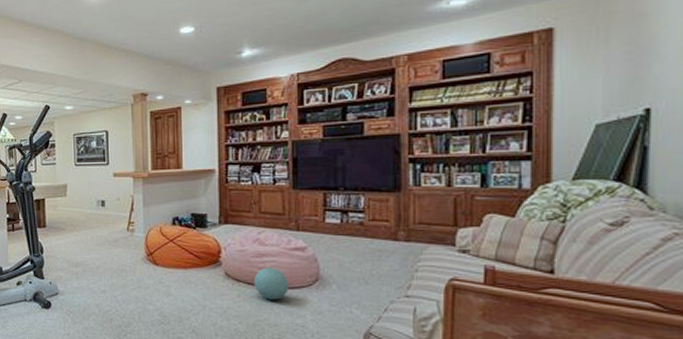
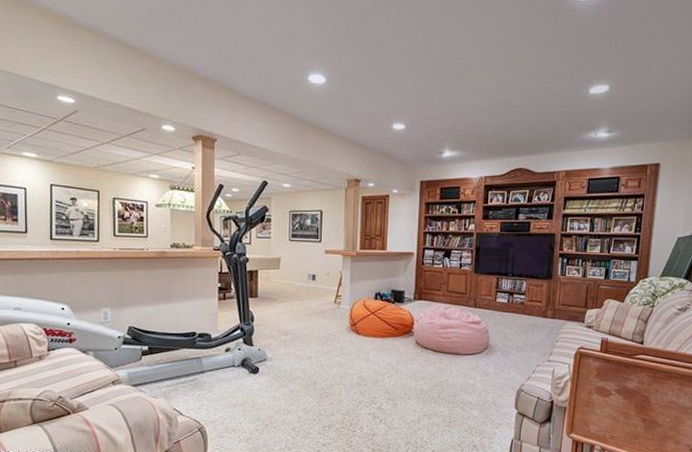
ball: present [254,268,288,300] -> none [438,337,465,364]

